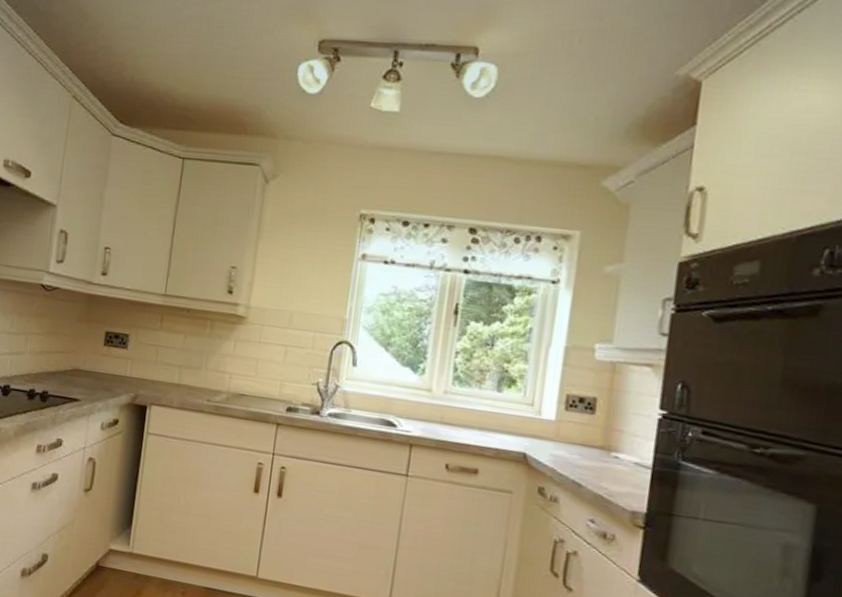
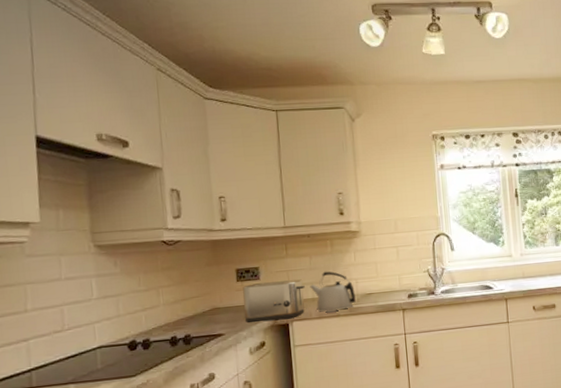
toaster: none [103,351,173,402] -> present [242,279,305,323]
kettle: none [178,355,227,406] -> present [310,271,356,313]

